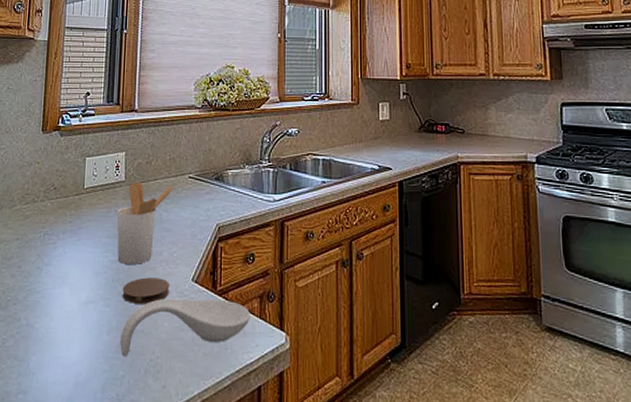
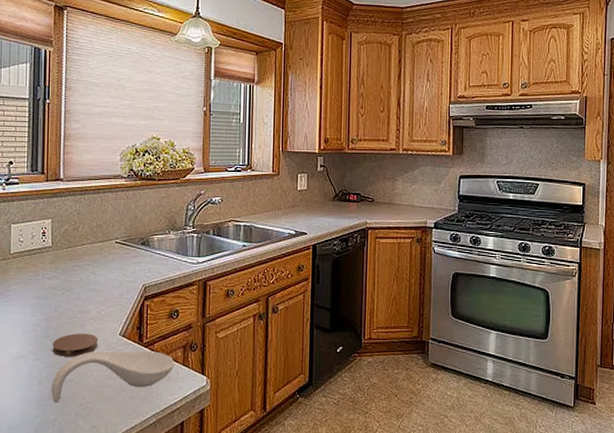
utensil holder: present [117,181,174,264] -> none [44,246,101,322]

